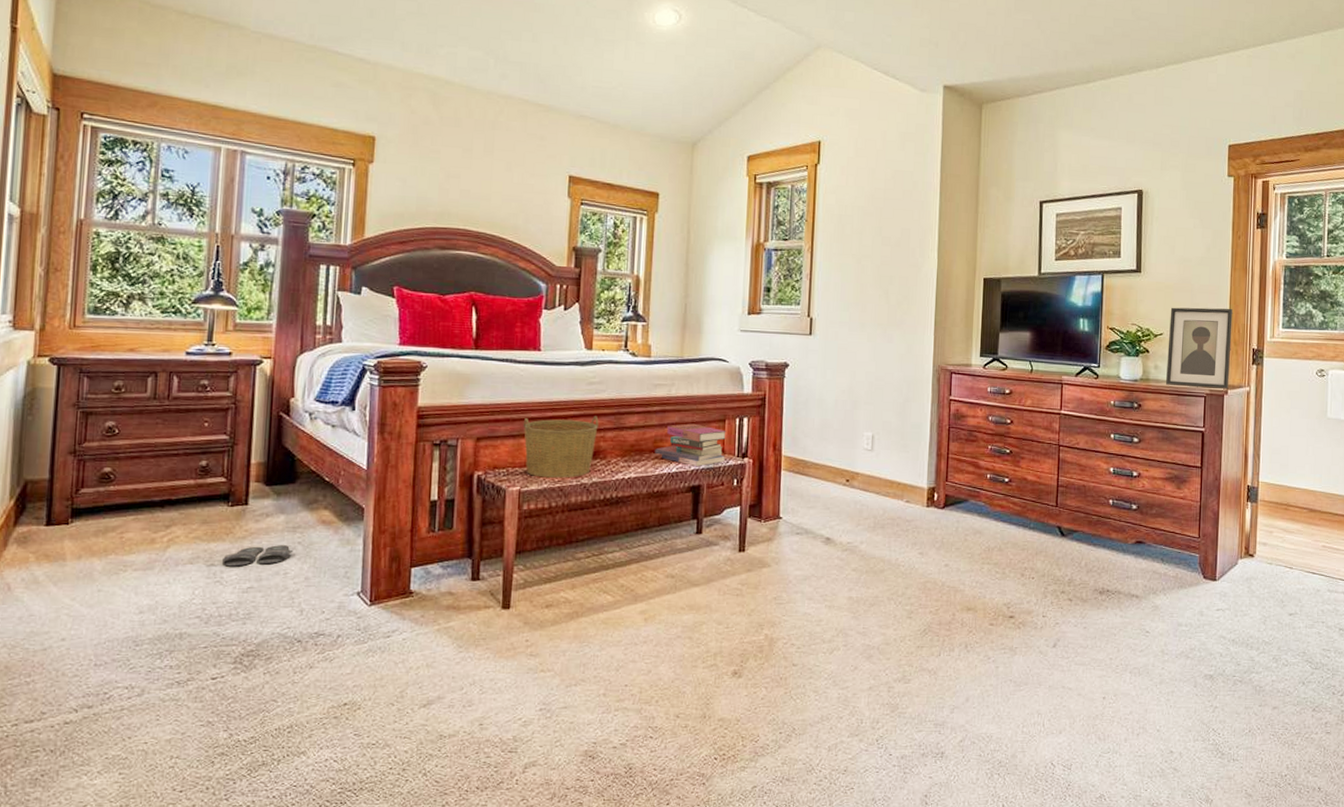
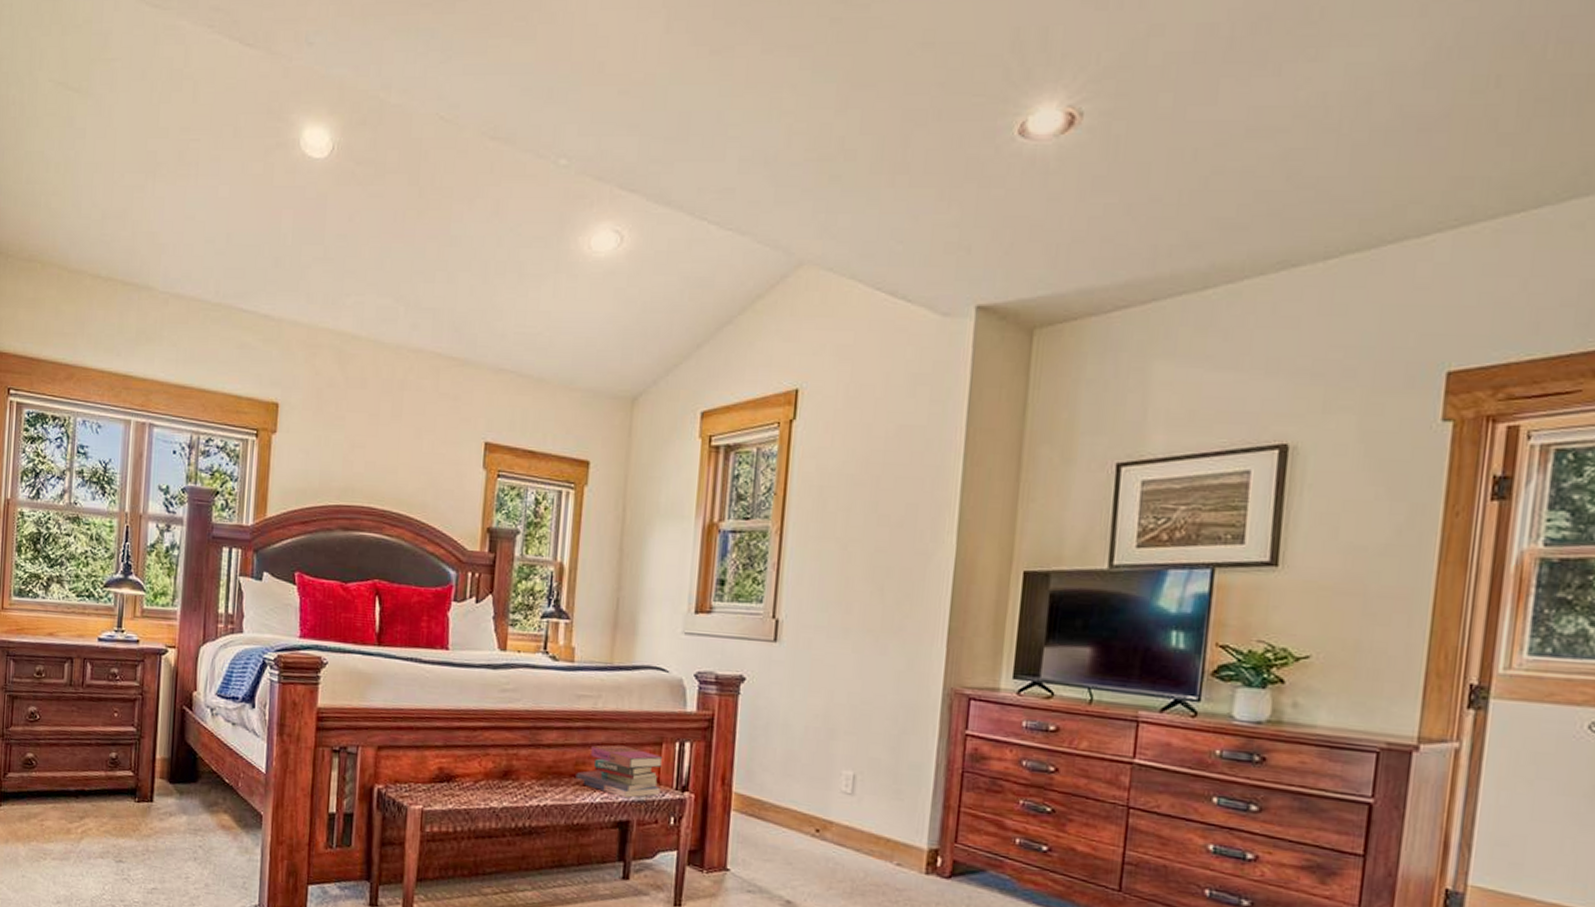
slippers: present [222,545,292,568] -> none [130,846,194,867]
basket: present [523,416,599,478] -> none [427,727,512,800]
picture frame: present [1165,307,1234,390] -> none [1309,618,1439,745]

